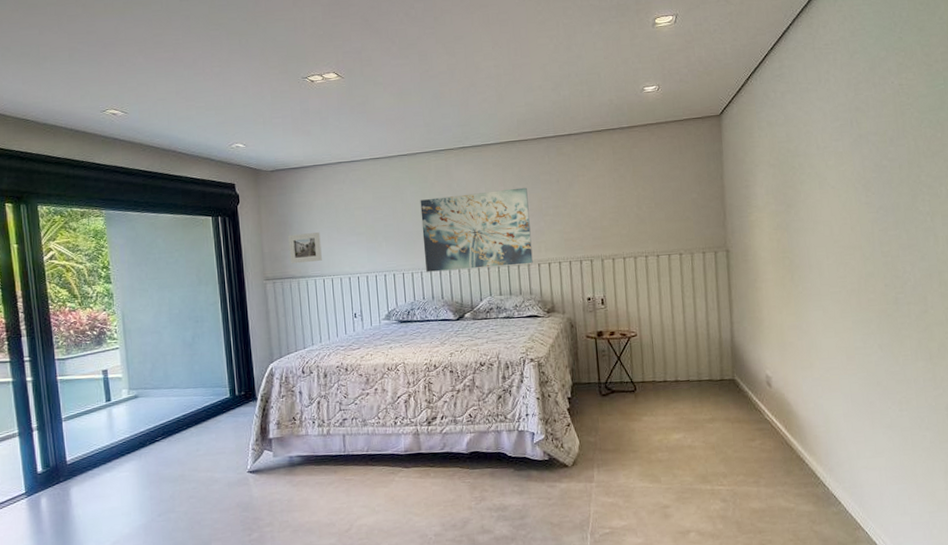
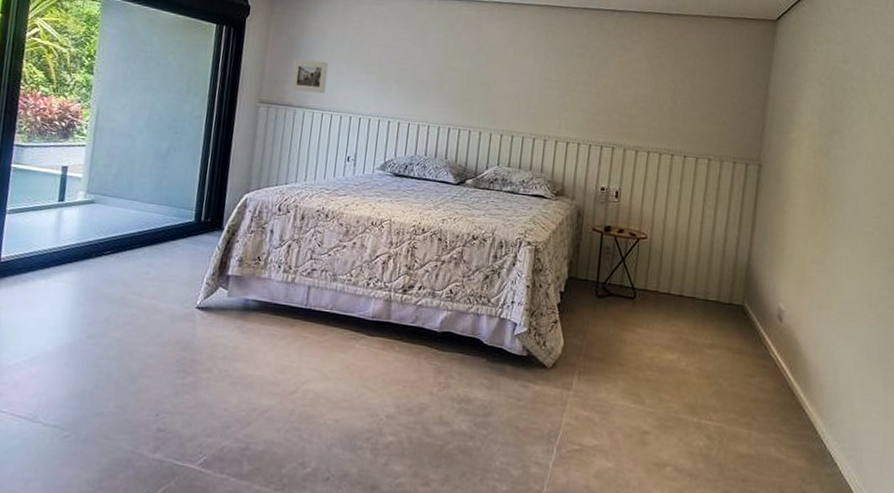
wall art: present [420,187,533,272] -> none [434,49,559,140]

